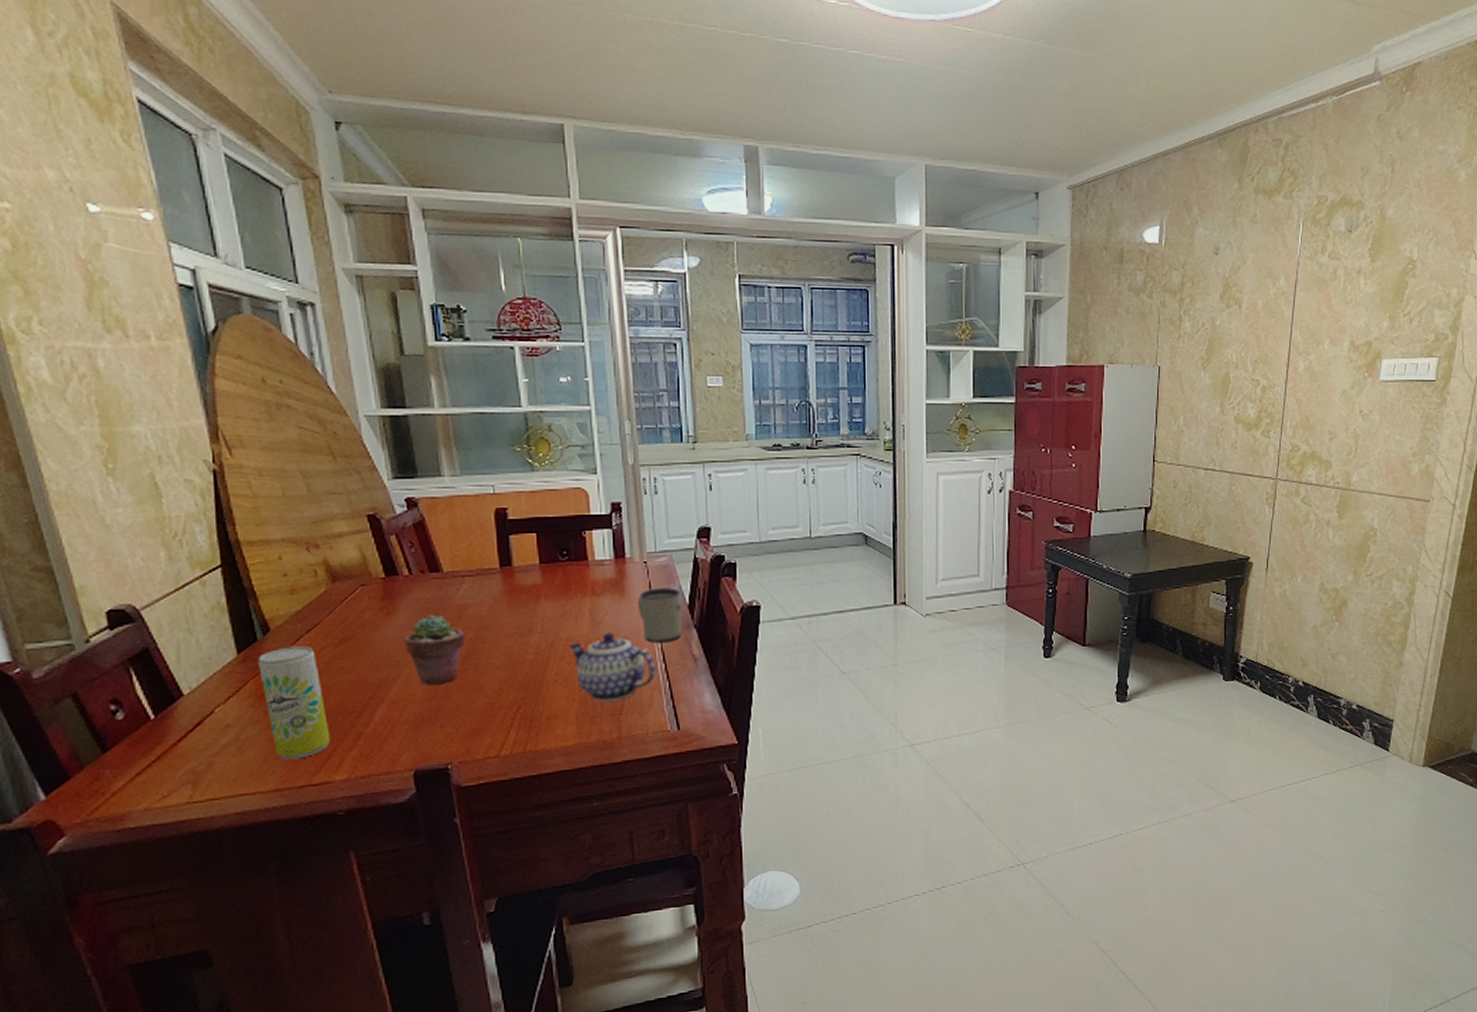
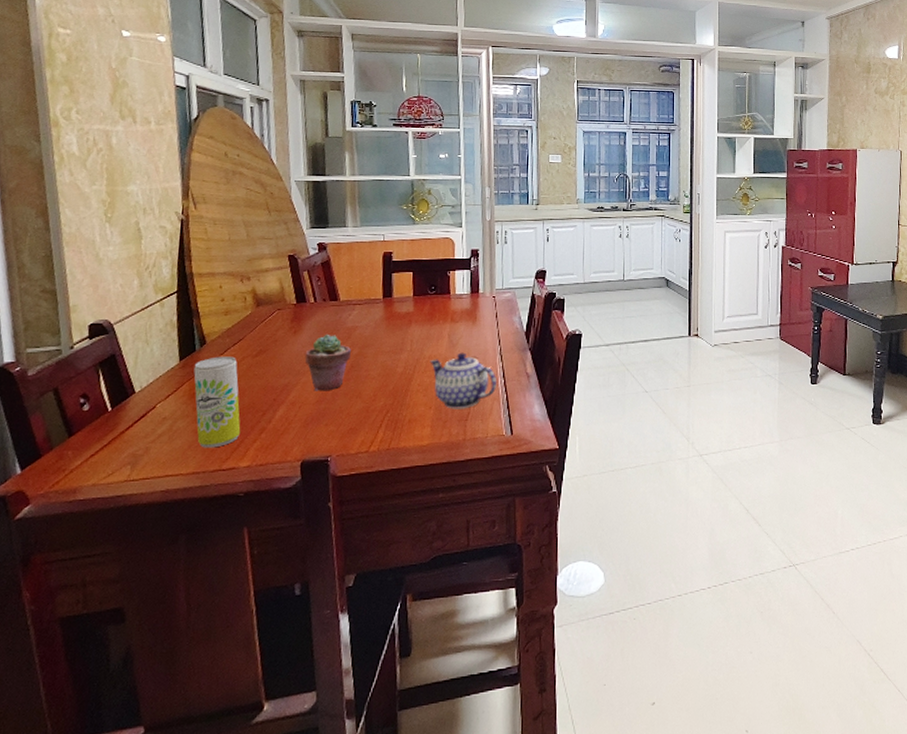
mug: present [638,588,682,643] -> none [486,318,520,362]

